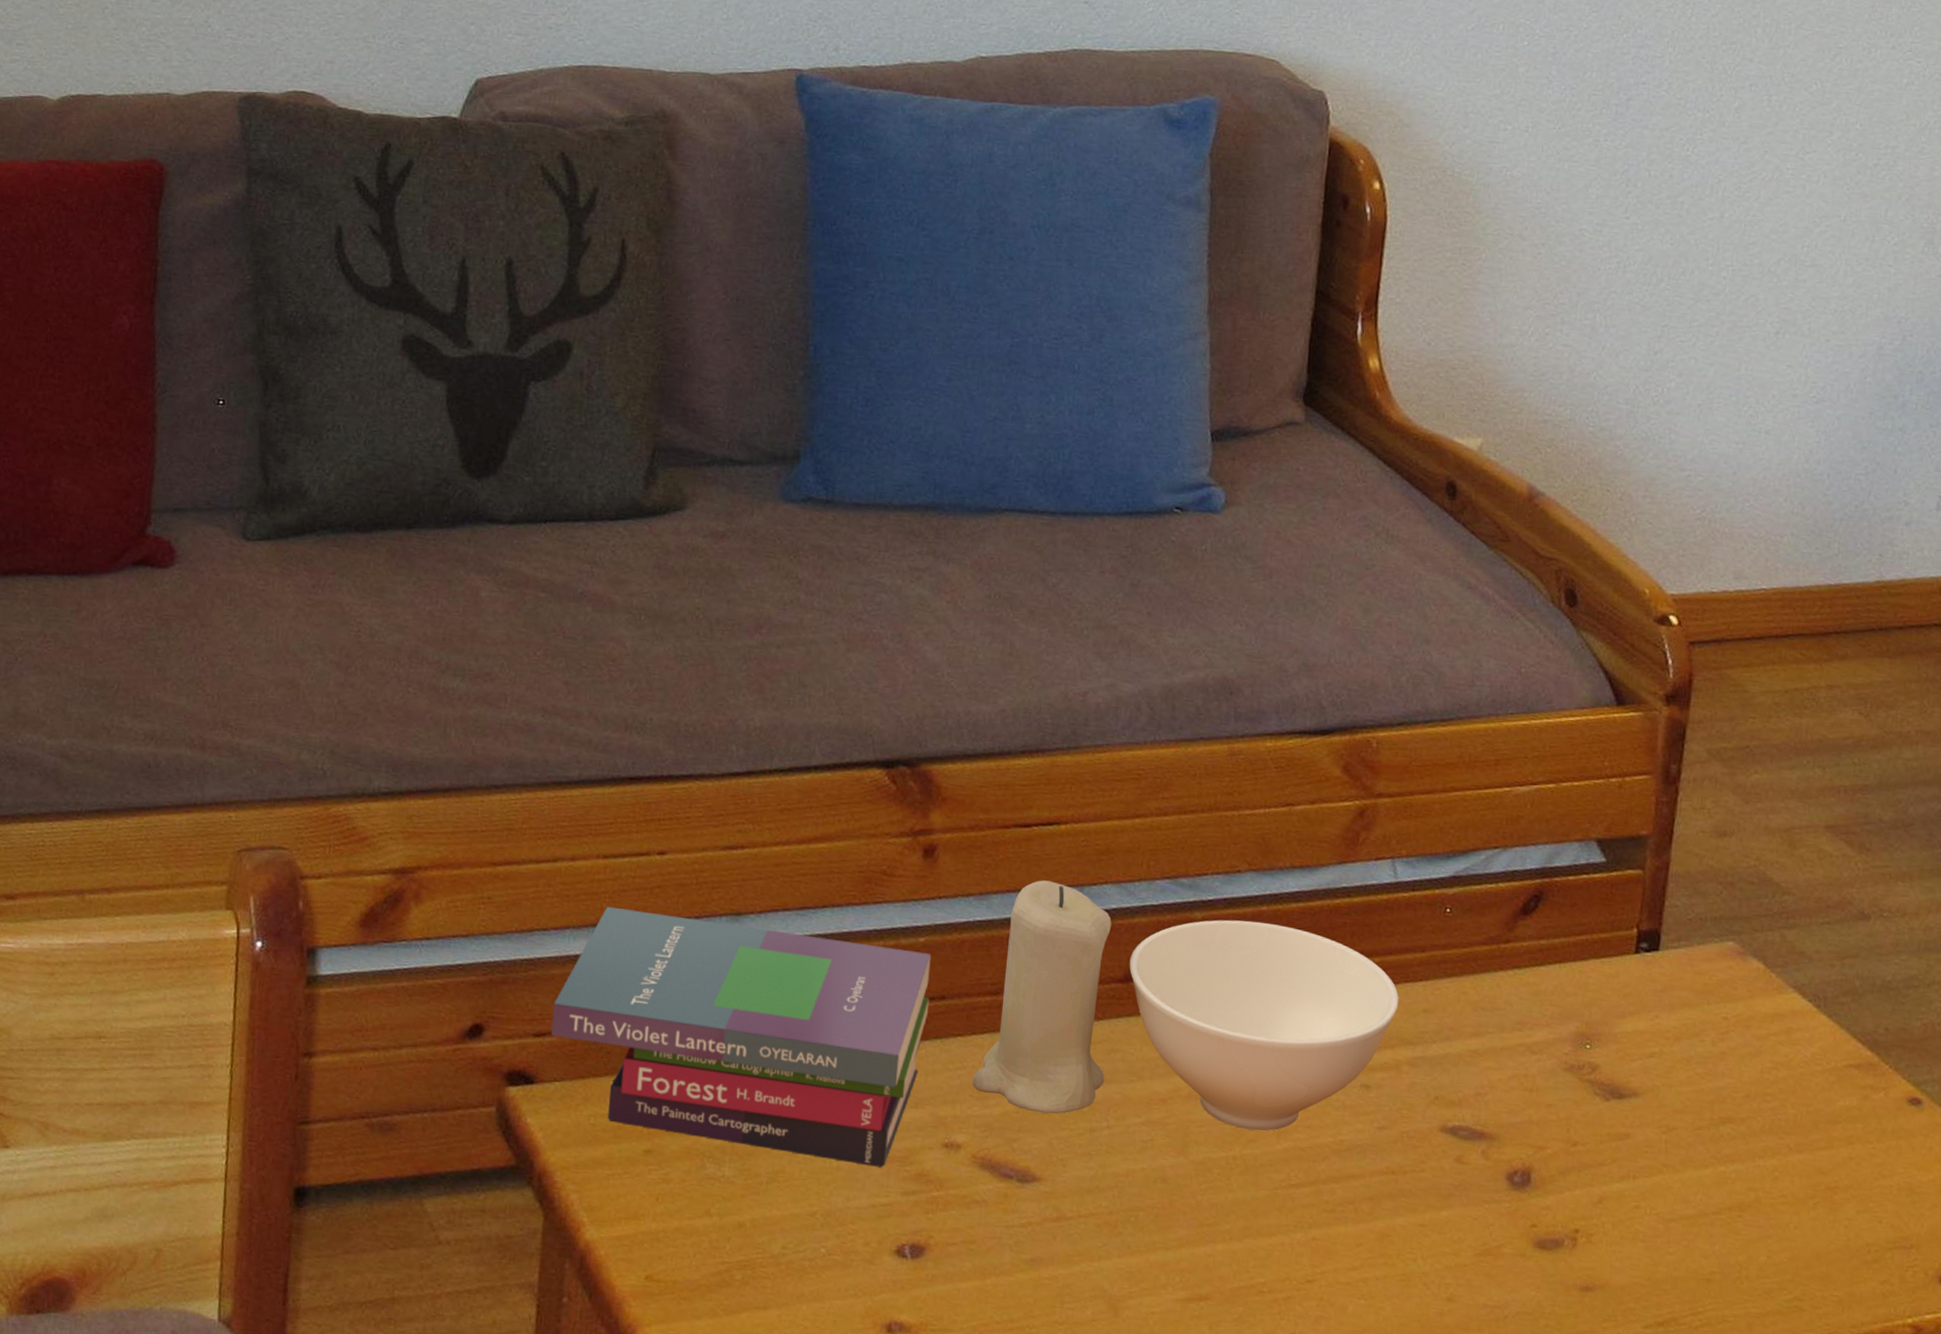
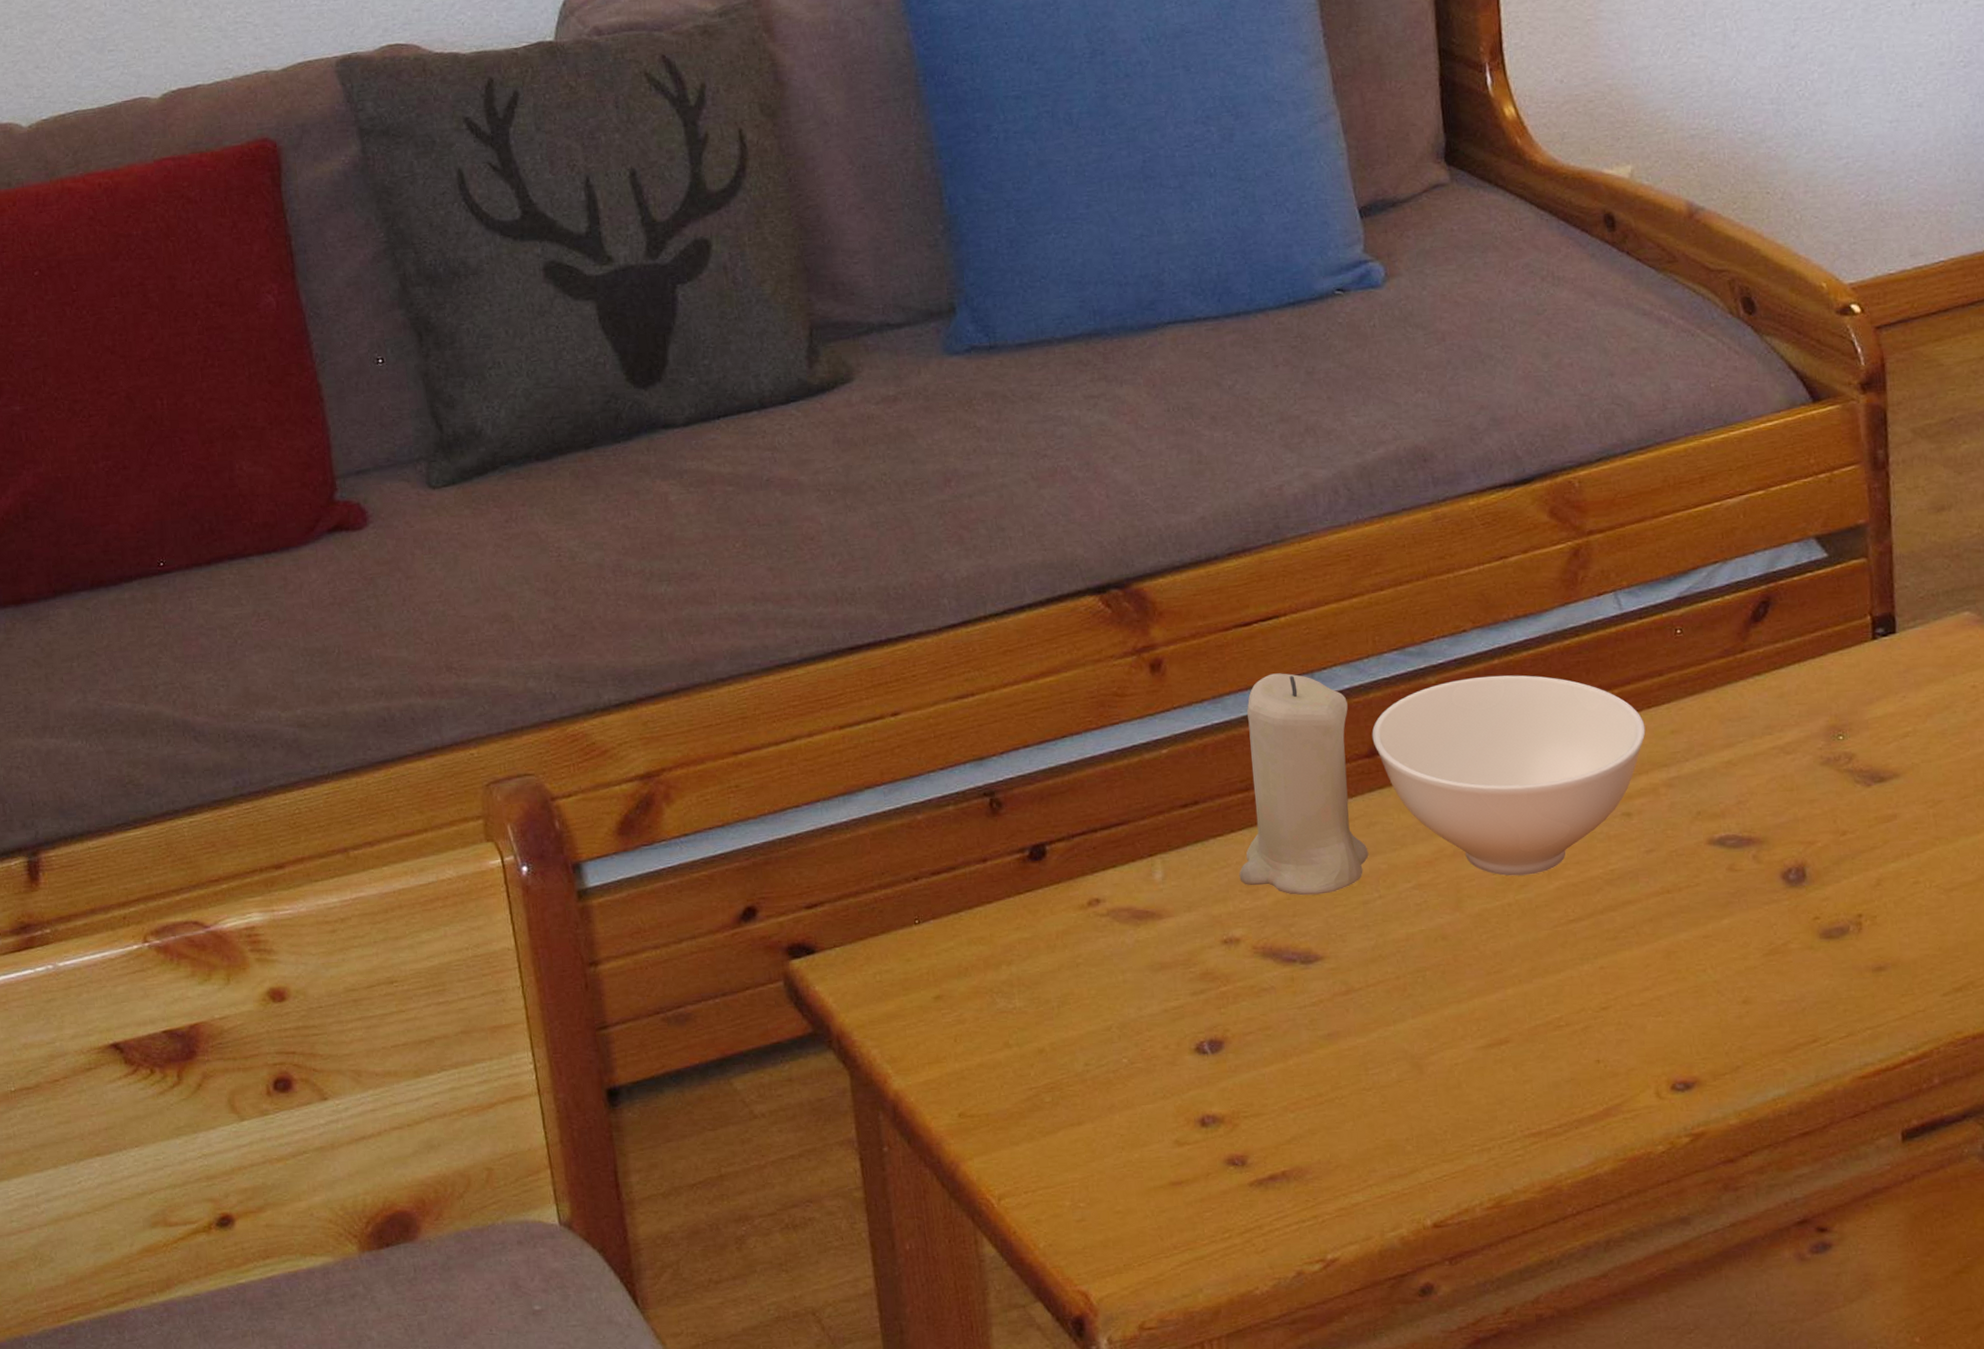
books: present [551,906,932,1168] -> none [819,763,1185,976]

